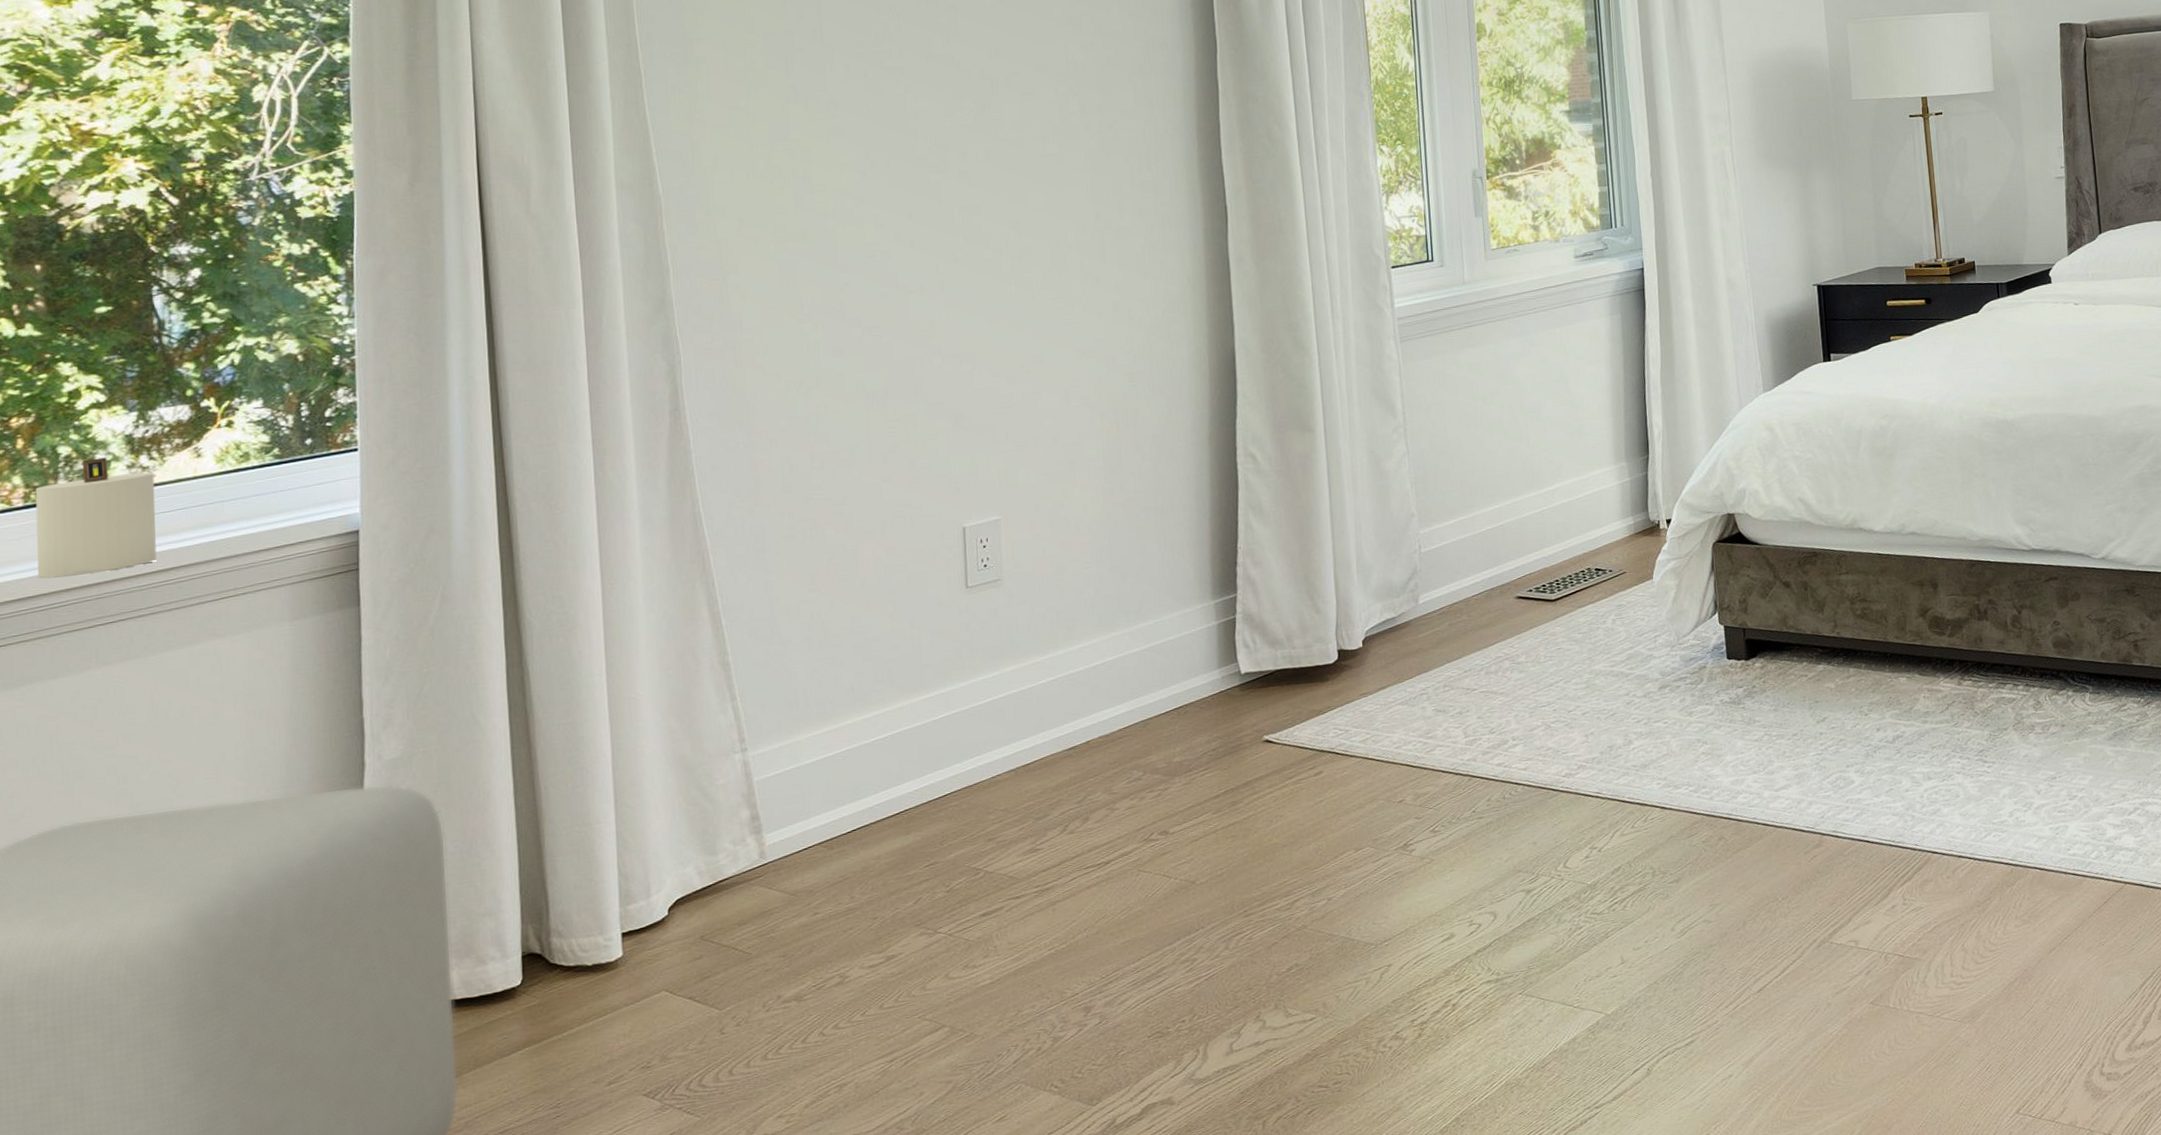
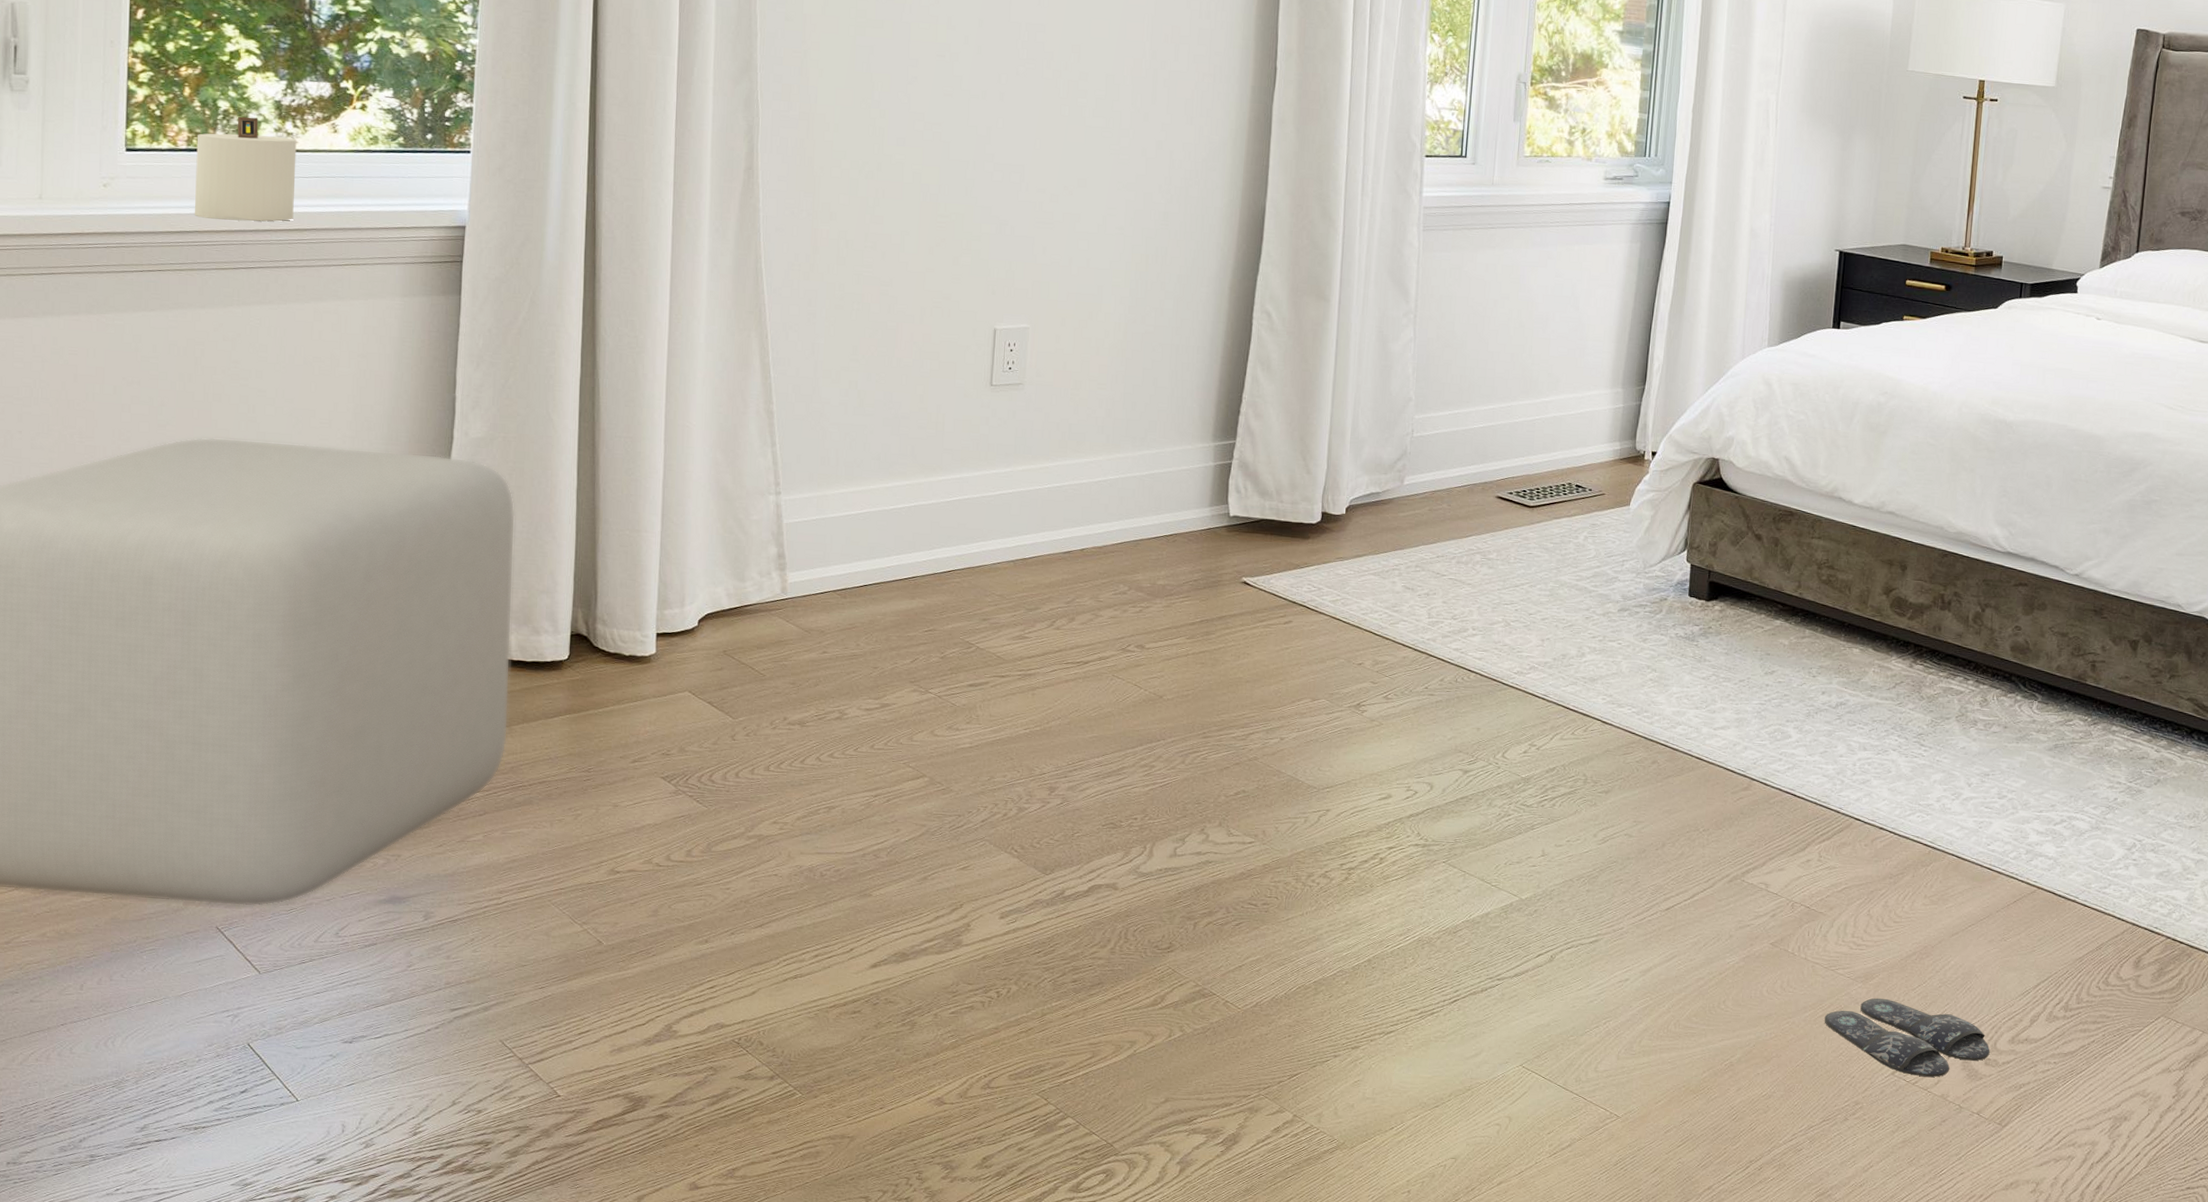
slippers: none [1938,1033,2110,1109] -> present [1824,998,1990,1077]

